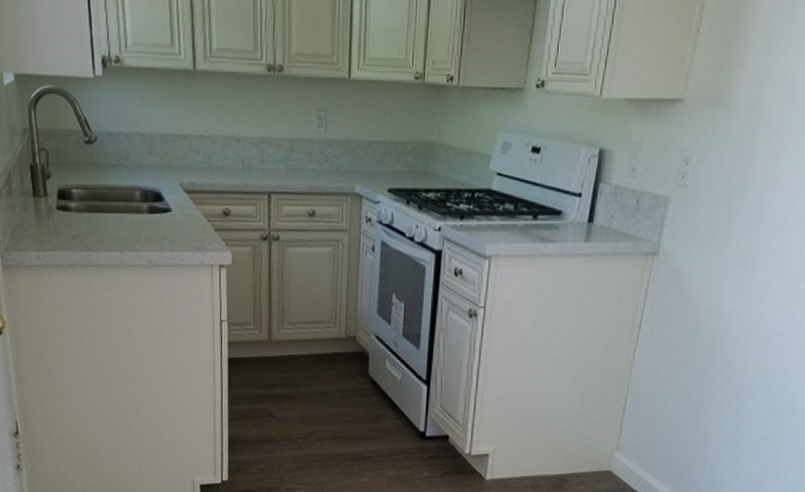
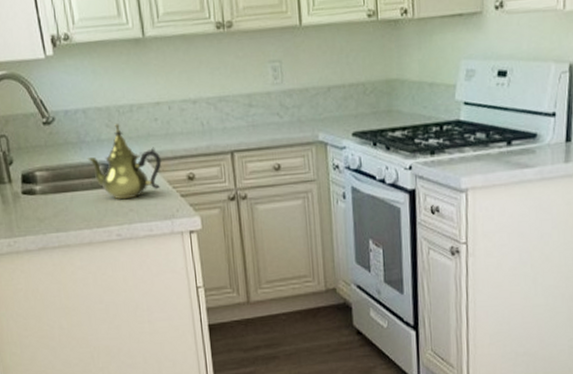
teapot: none [125,152,199,226] -> present [87,124,162,199]

